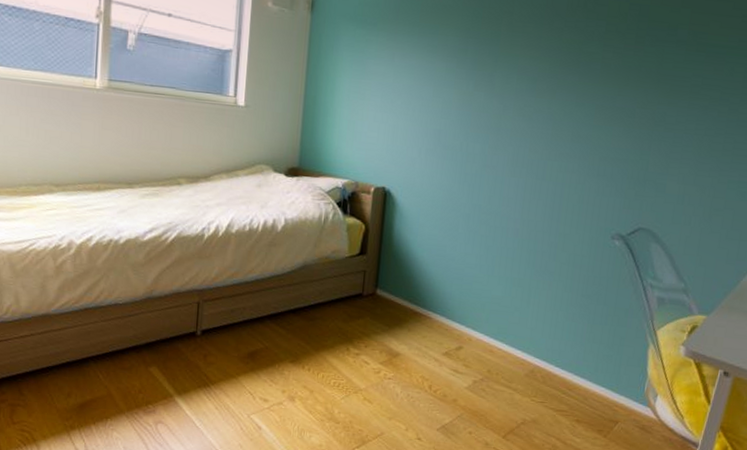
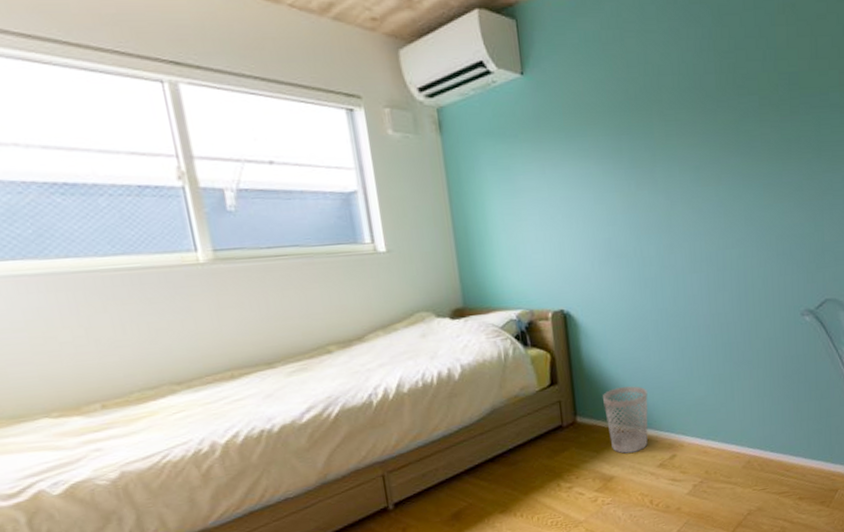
wastebasket: none [403,270,447,335] -> present [603,386,648,454]

